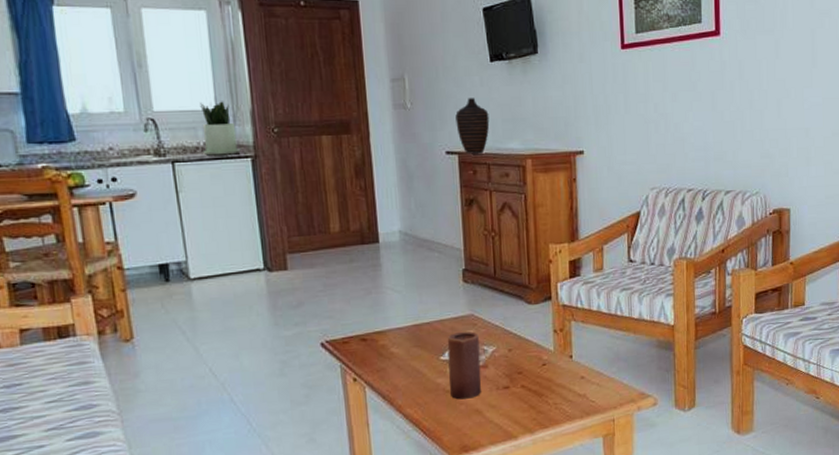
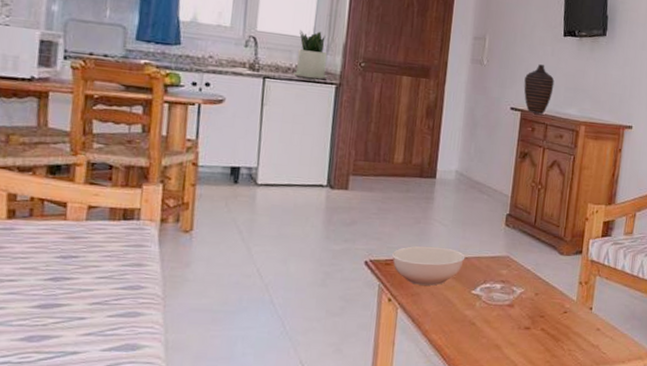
bowl: none [347,315,427,360] -> present [391,245,466,286]
candle: present [447,331,482,400] -> none [474,271,511,334]

